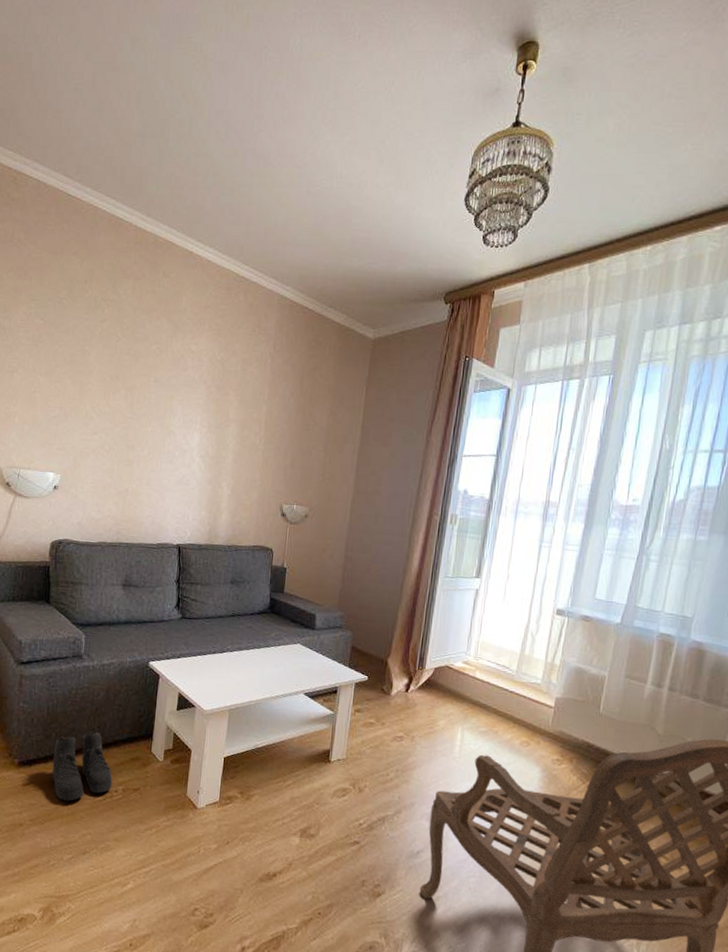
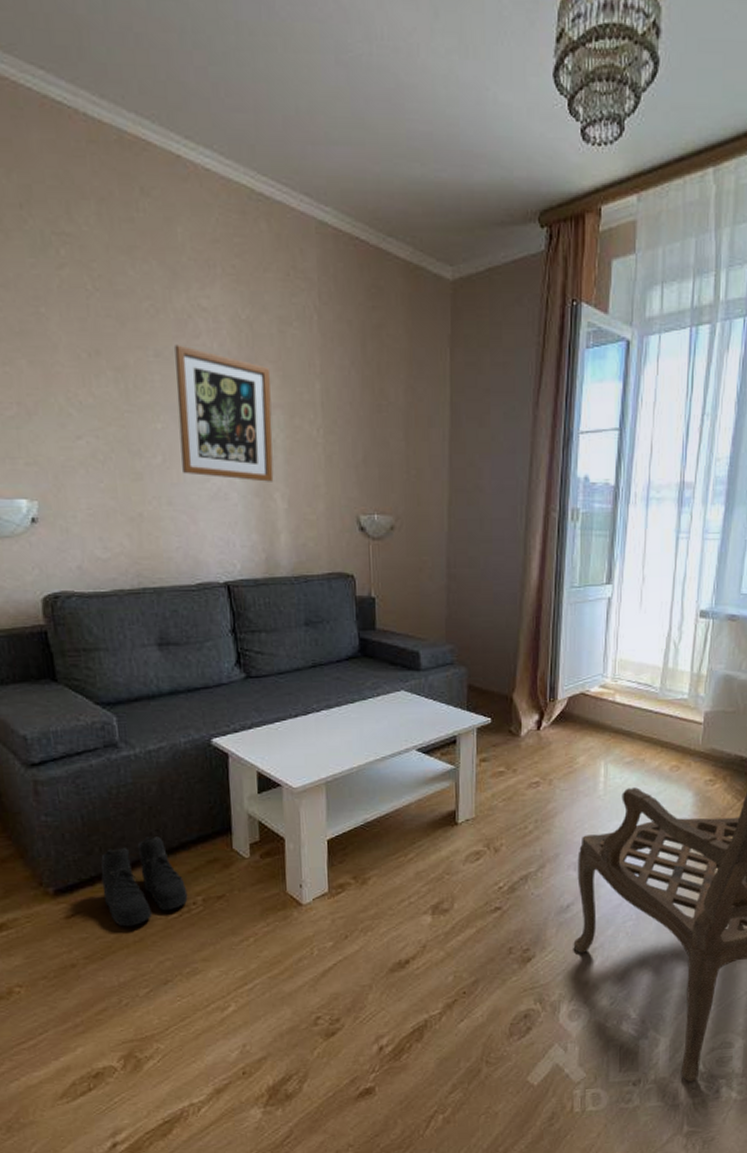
wall art: none [160,375,232,475] -> present [174,345,274,482]

